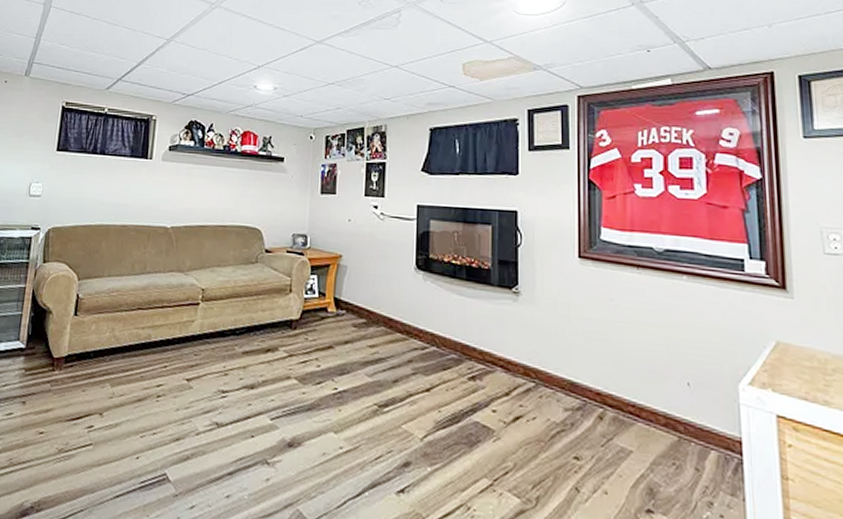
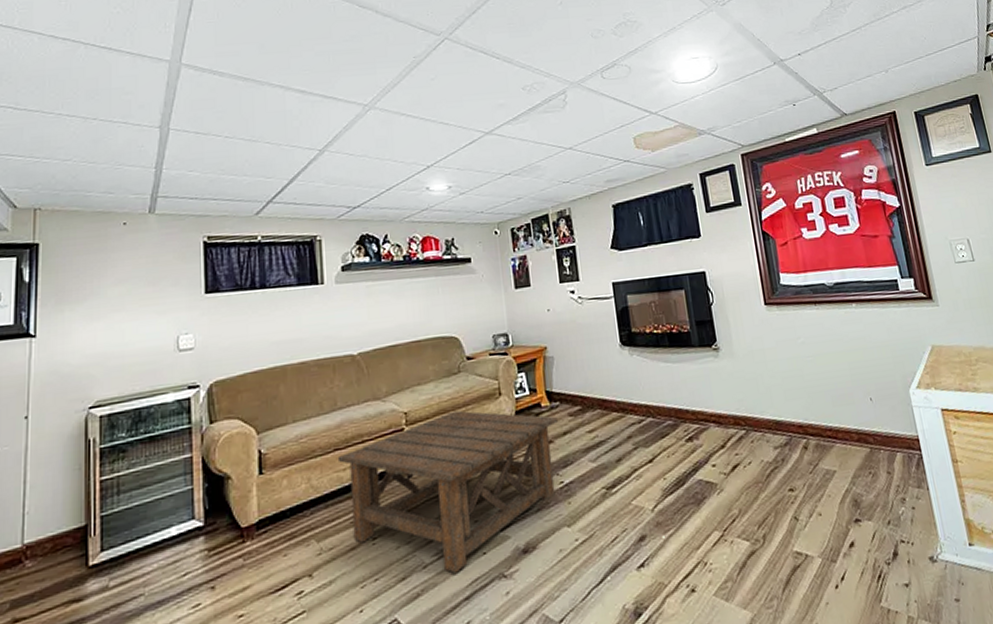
coffee table: none [139,297,341,448] -> present [337,410,558,574]

